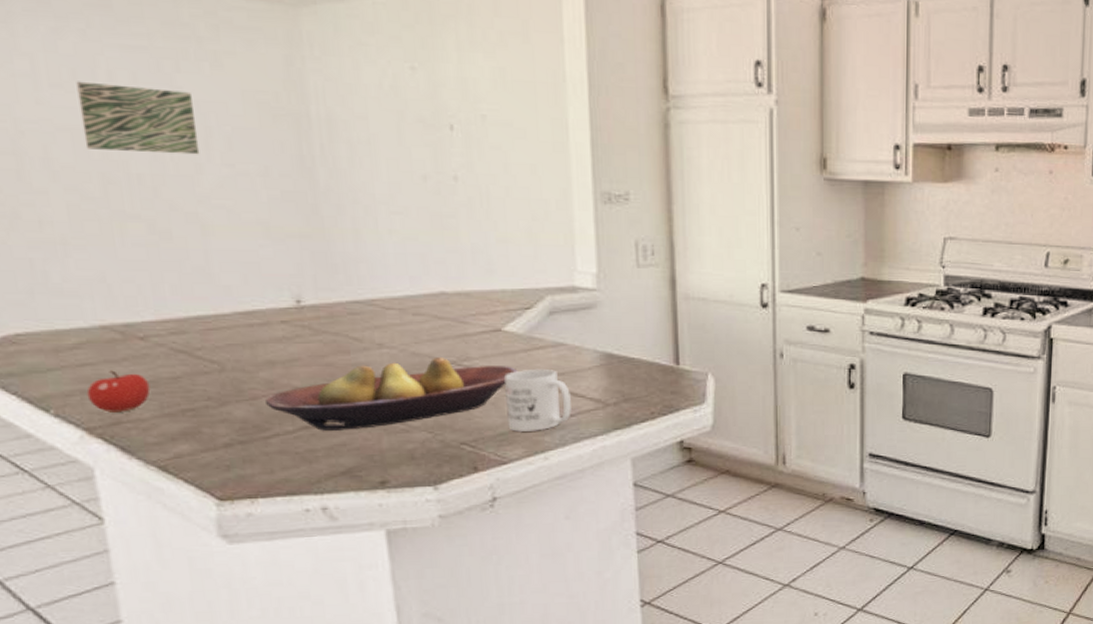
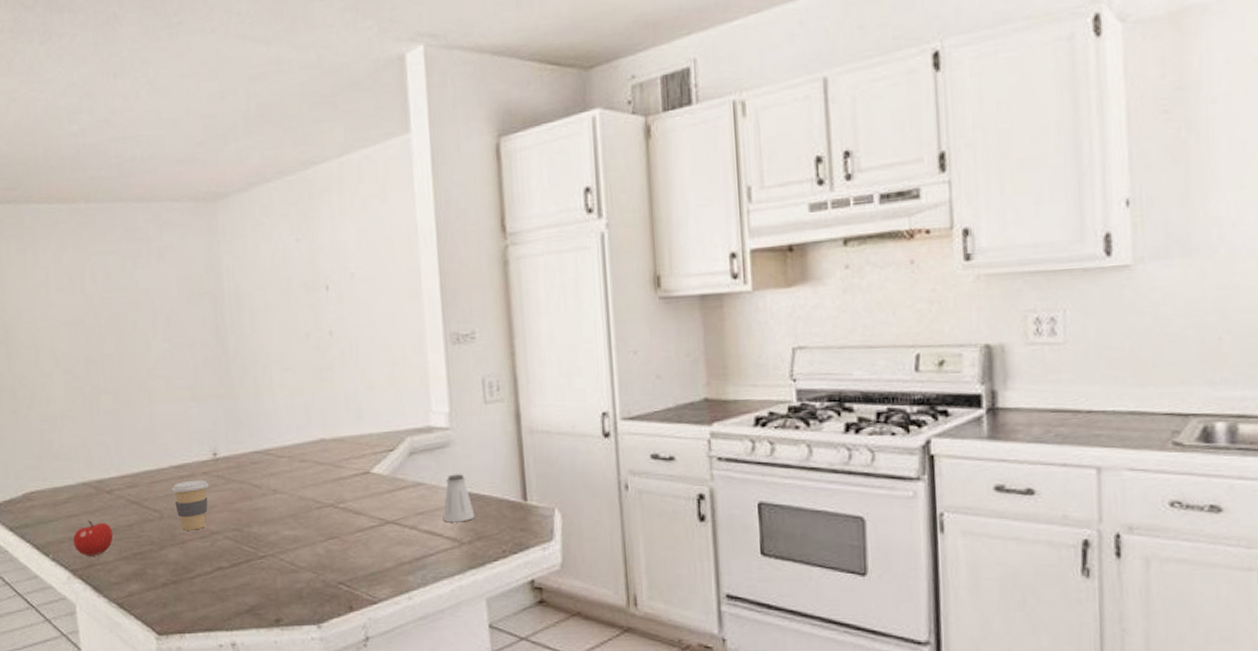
wall art: present [76,81,200,155] -> none [72,283,149,338]
coffee cup: none [236,329,291,385] -> present [171,480,209,531]
fruit bowl: present [265,356,518,431] -> none [191,500,384,571]
mug: present [504,368,571,433] -> none [373,508,431,573]
saltshaker: none [586,336,623,384] -> present [442,474,475,523]

